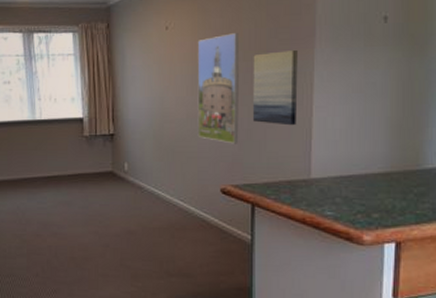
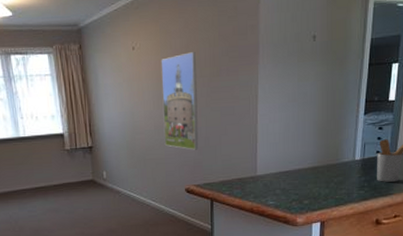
wall art: present [253,51,298,126] -> none [208,67,246,132]

